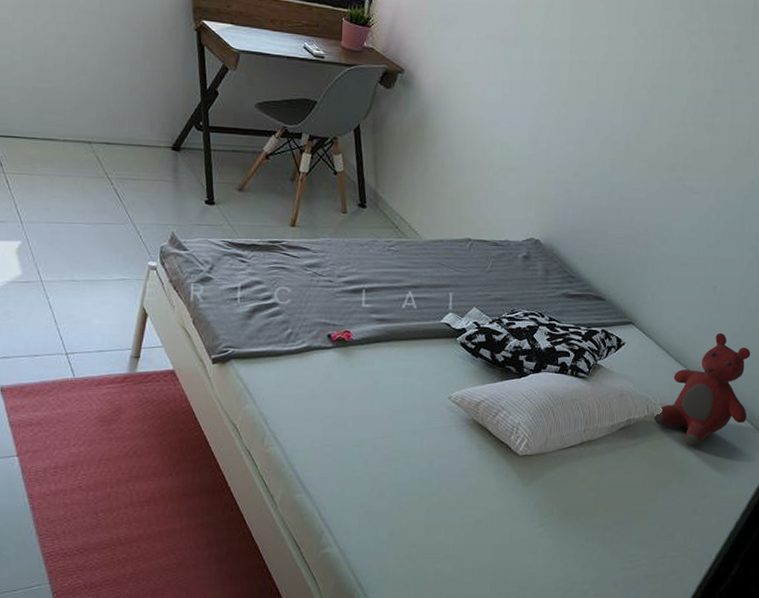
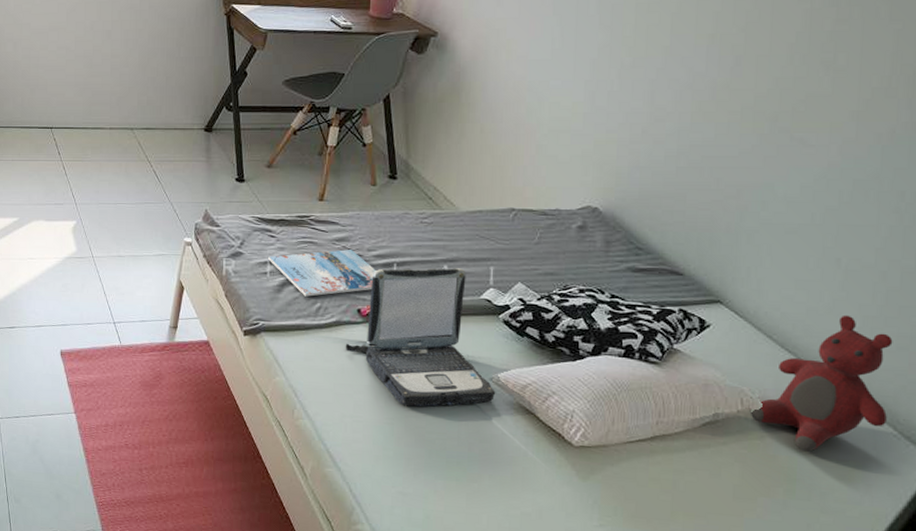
magazine: none [239,275,346,323] -> present [268,249,376,297]
laptop: none [315,294,454,428] -> present [345,268,496,407]

